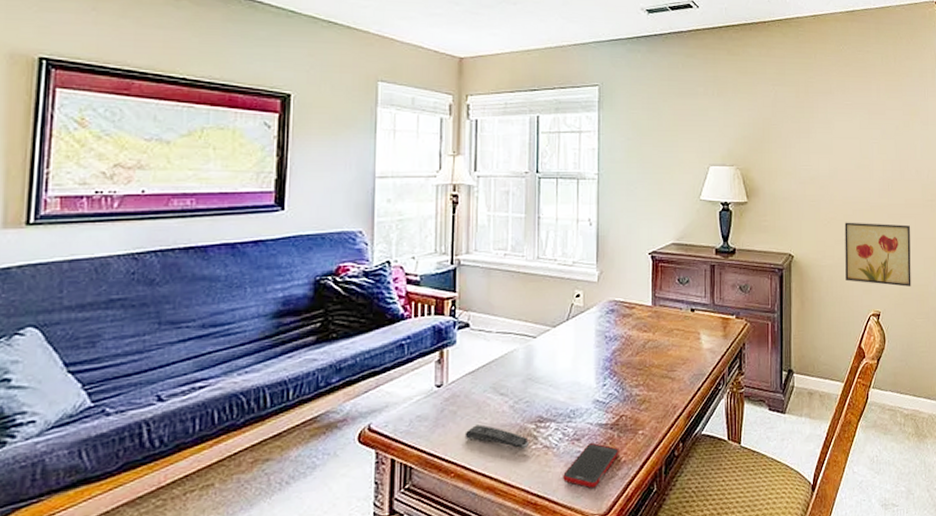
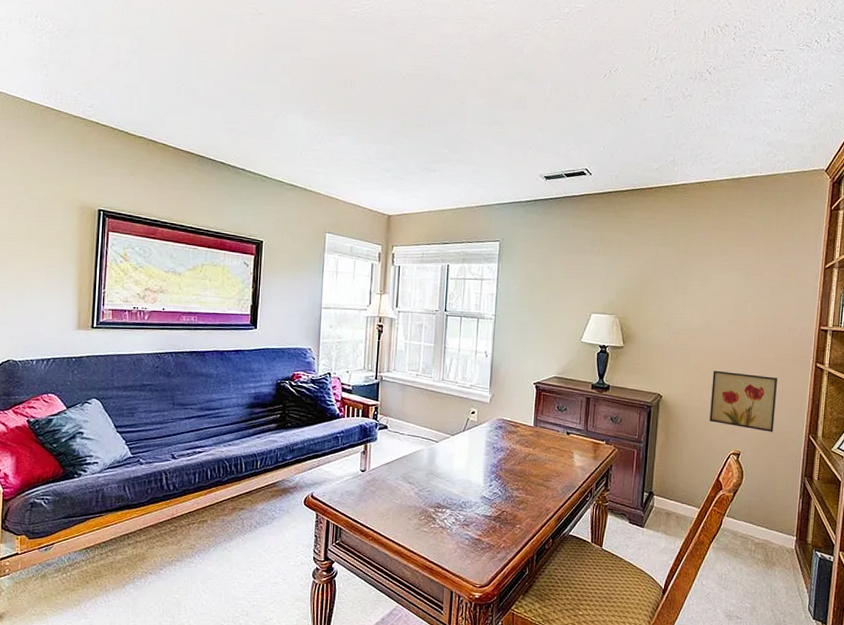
remote control: present [465,424,529,449] -> none [380,503,429,526]
cell phone: present [563,442,619,488] -> none [454,529,500,564]

